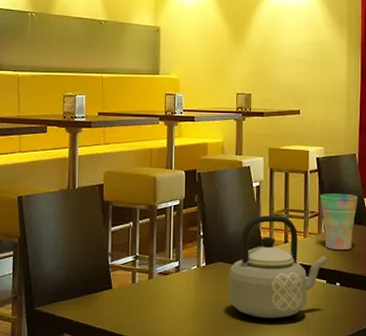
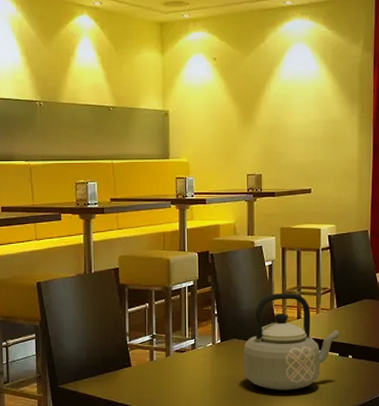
cup: present [319,193,358,251] -> none [331,269,370,325]

